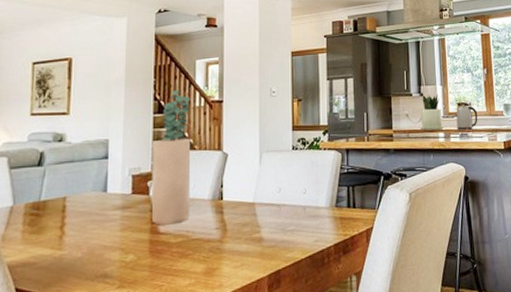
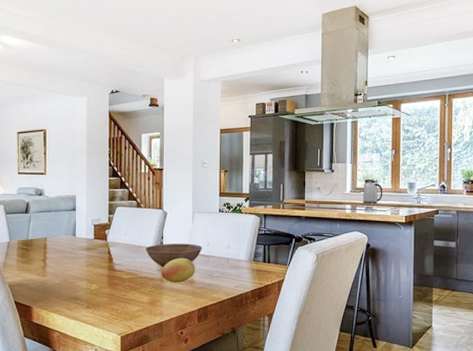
vase: present [151,84,191,226] -> none [108,153,138,265]
bowl: none [200,191,273,224] -> present [146,243,203,267]
fruit: none [221,209,264,244] -> present [161,257,195,283]
planter: present [420,93,444,131] -> none [329,170,351,203]

